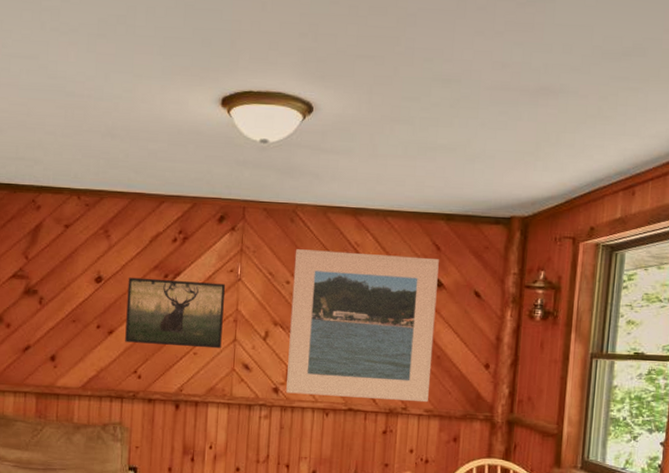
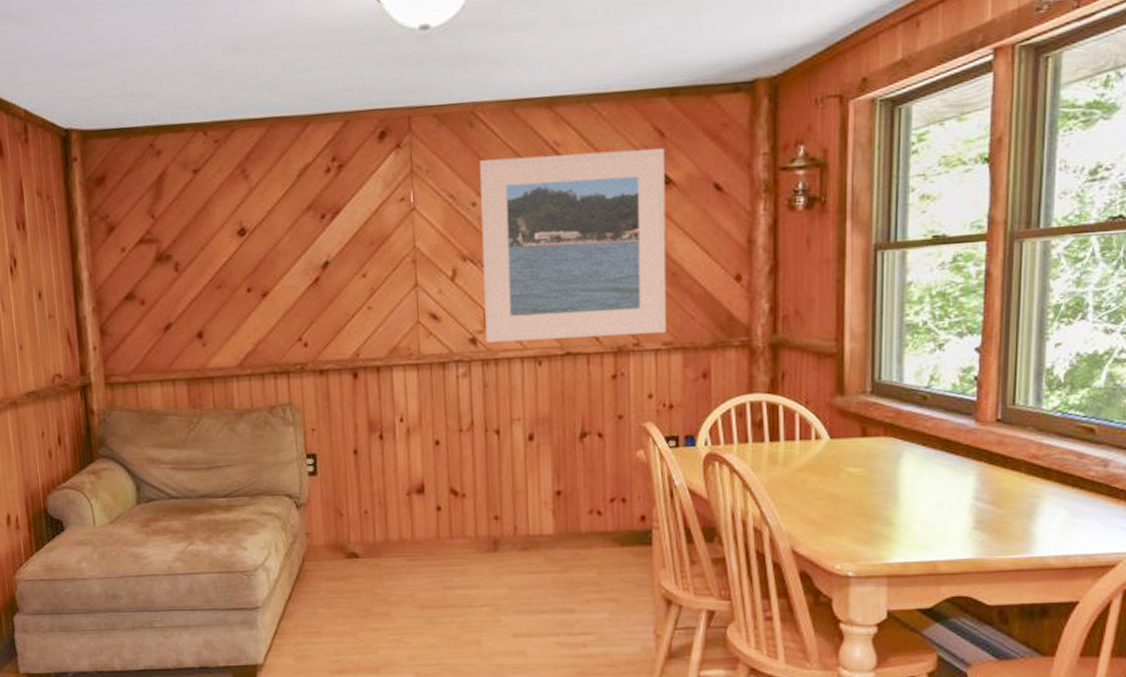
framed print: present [125,277,226,349] -> none [277,216,400,305]

